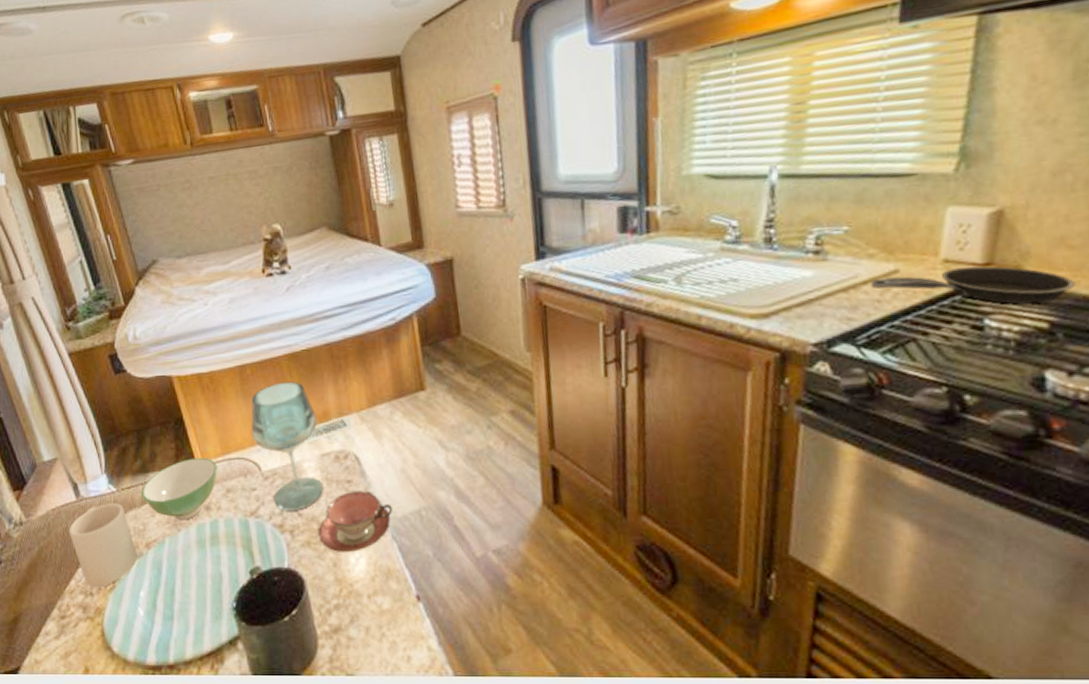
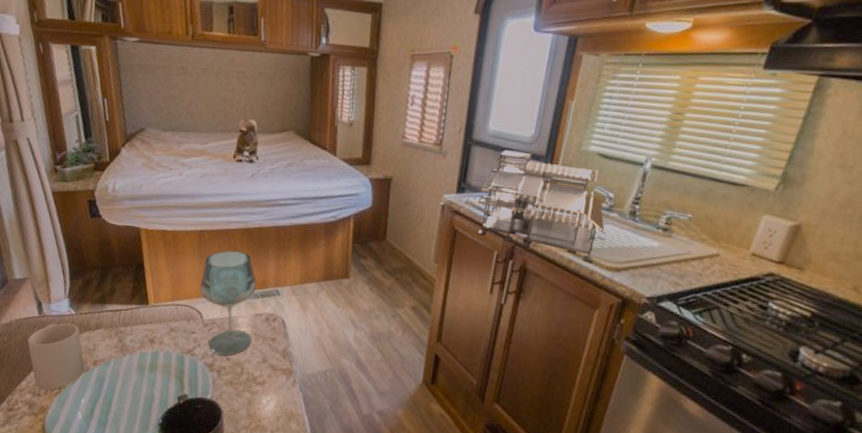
bowl: present [141,457,218,521] -> none [96,298,166,348]
teacup: present [318,490,392,552] -> none [240,347,304,395]
dish rack: none [564,193,739,314] -> present [477,150,606,263]
frying pan: present [871,265,1076,305] -> none [698,258,836,298]

